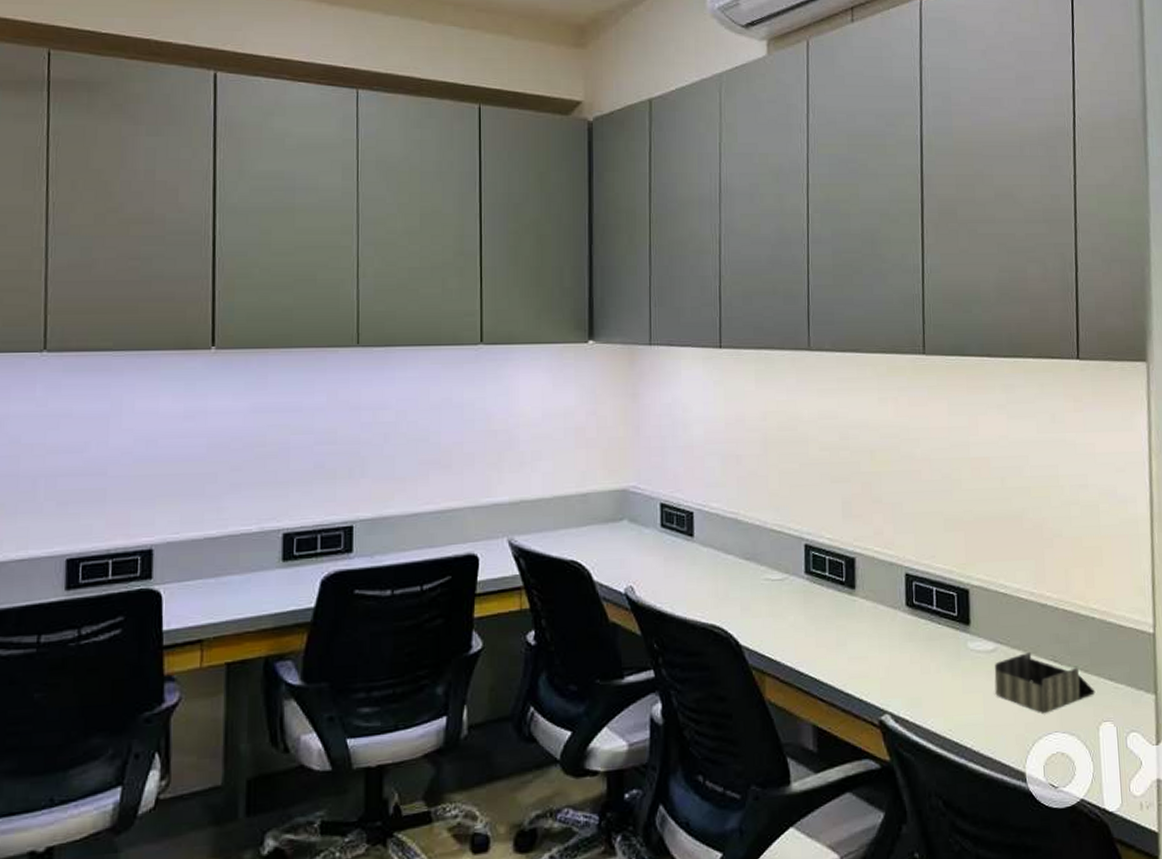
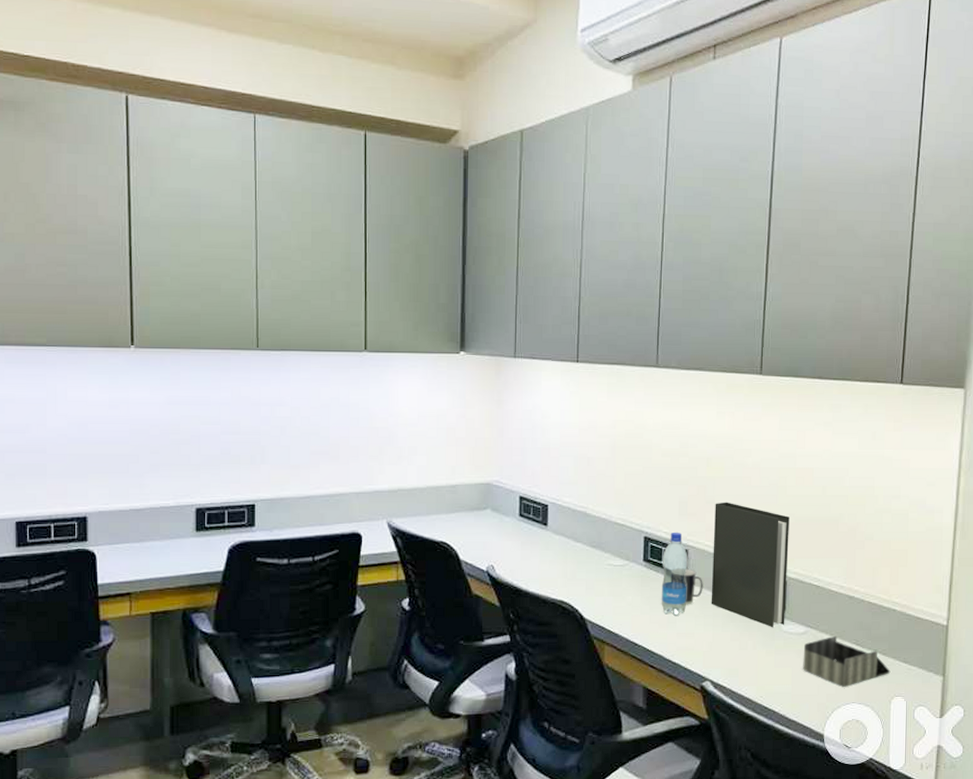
bottle: none [827,537,857,637] -> present [661,532,688,616]
mug: none [854,580,875,624] -> present [685,568,703,605]
binder: none [882,500,971,646] -> present [711,502,789,628]

